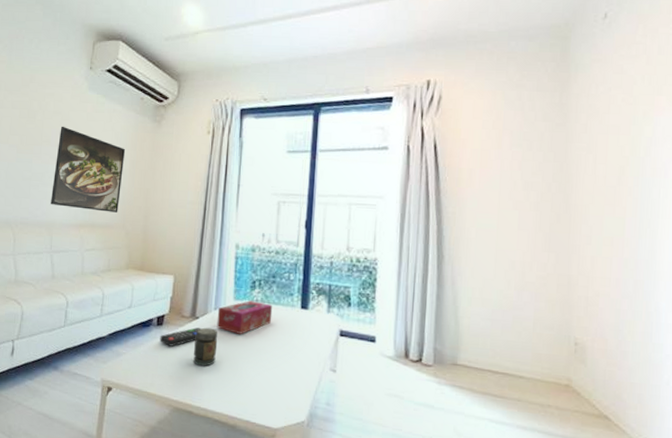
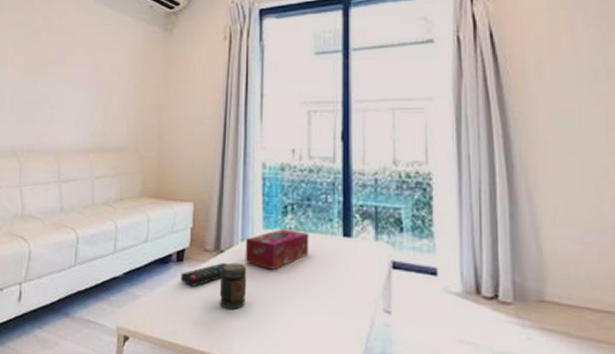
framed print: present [51,126,126,213] -> none [58,42,136,134]

